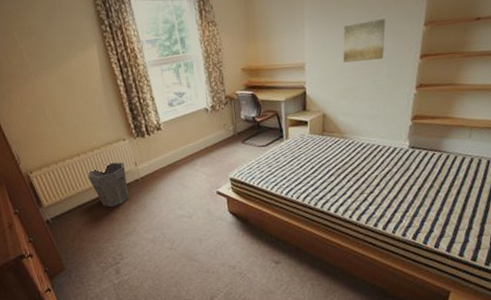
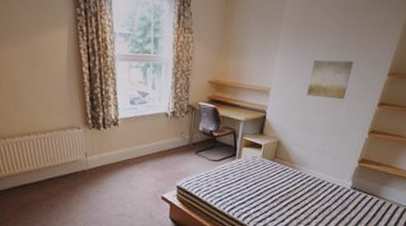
waste bin: present [87,162,129,207] -> none [34,148,75,193]

